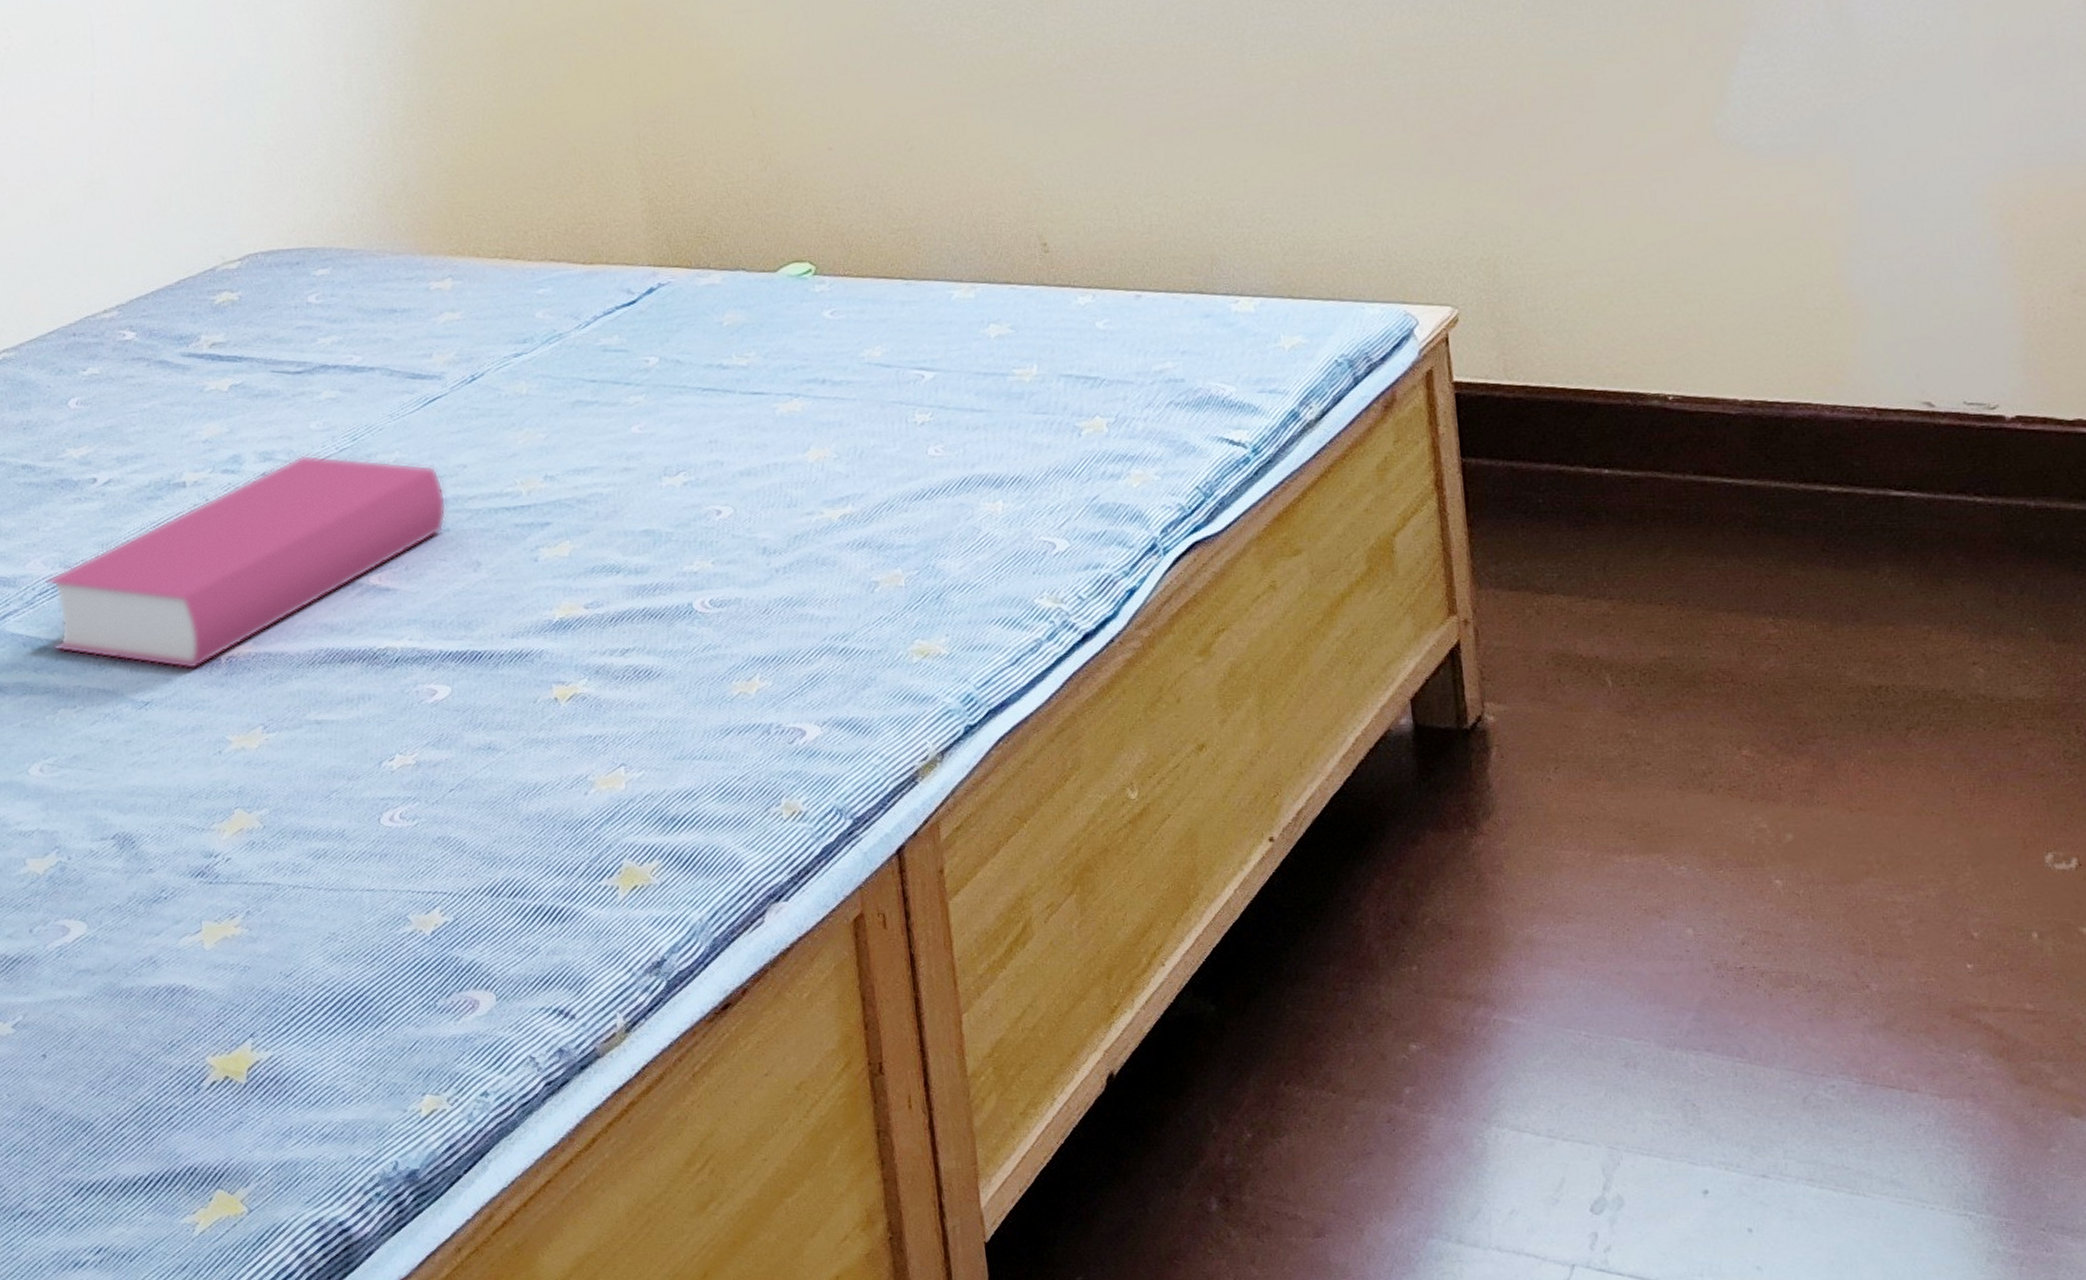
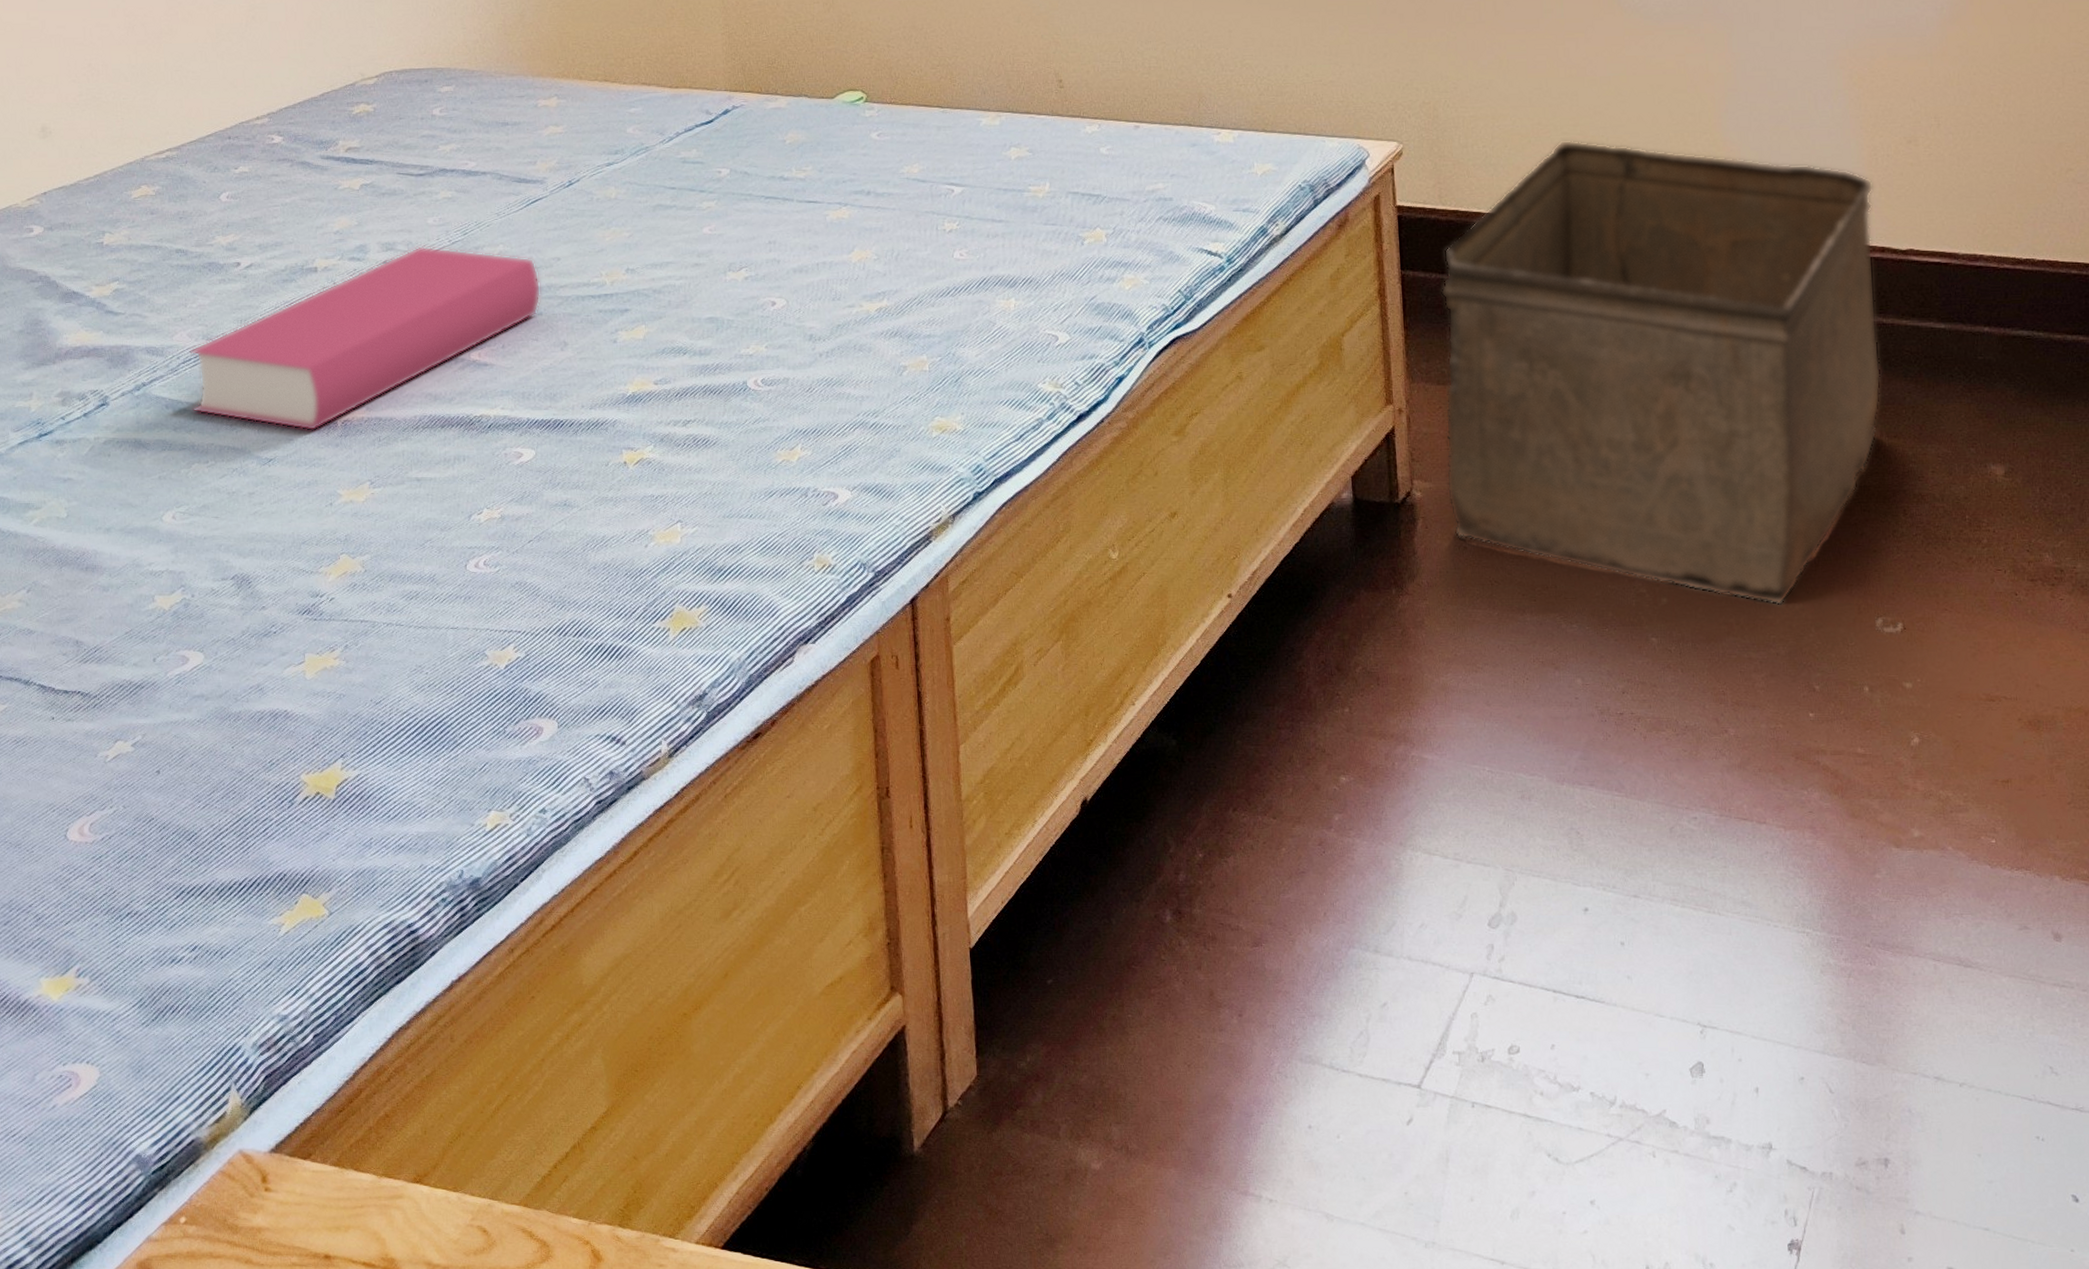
storage bin: none [1510,299,2046,841] -> present [1441,140,1882,606]

